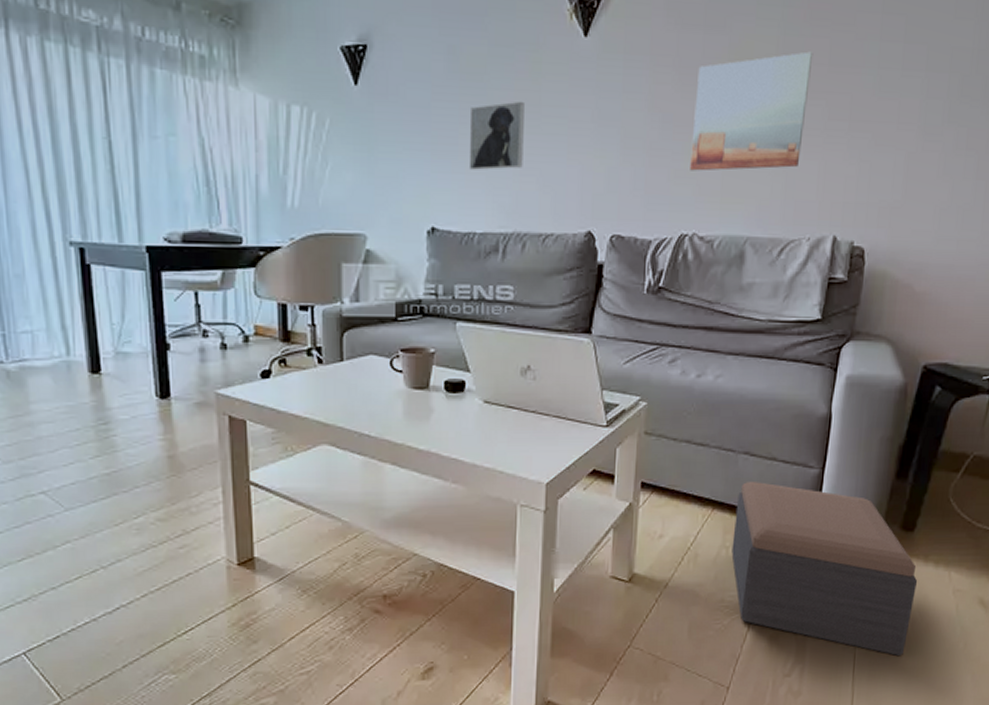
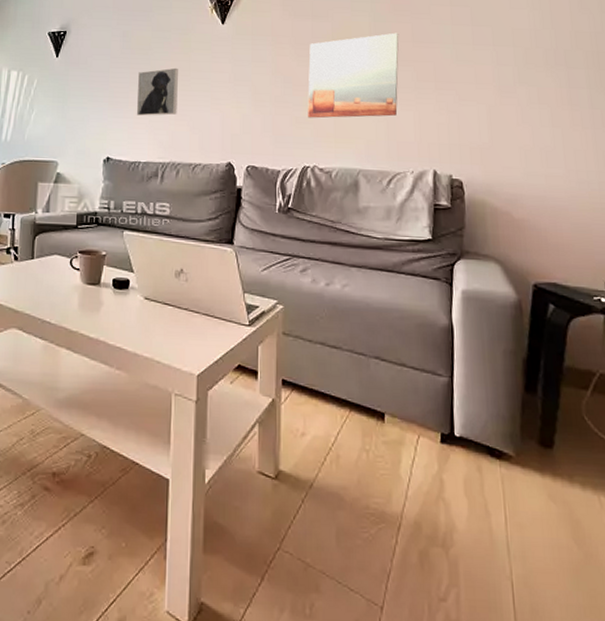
footstool: present [731,482,918,657] -> none [371,386,567,590]

